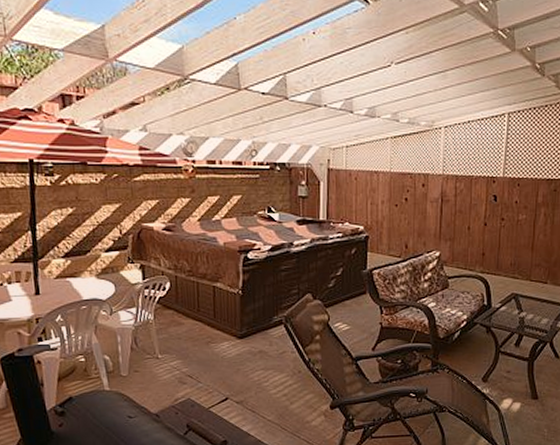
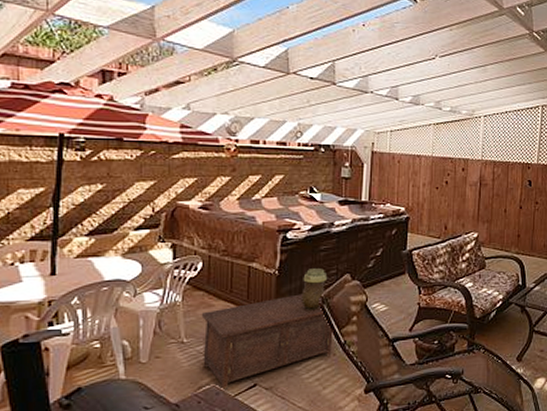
cabinet: none [172,313,298,403] -> present [201,294,333,391]
decorative urn: none [265,288,290,329] -> present [301,269,328,310]

